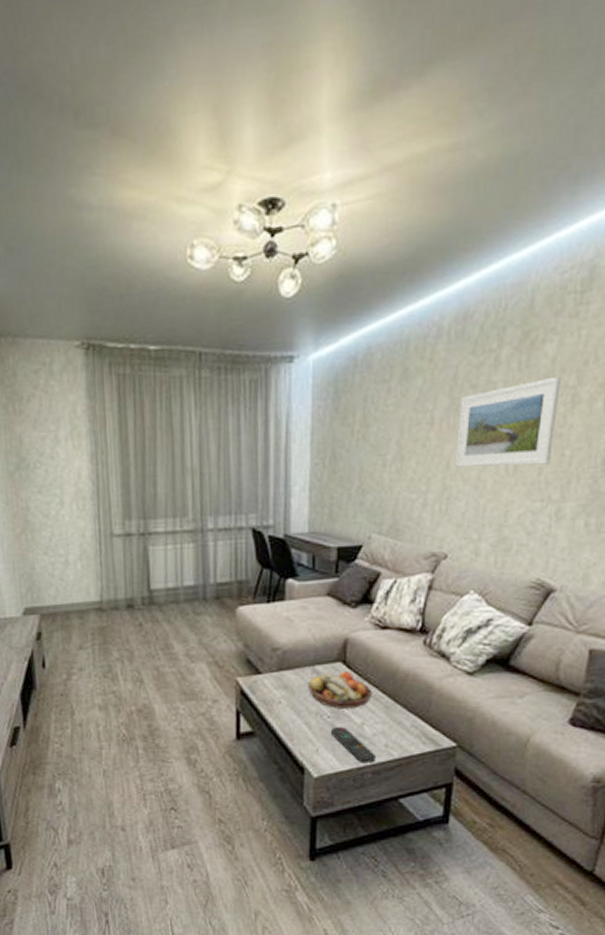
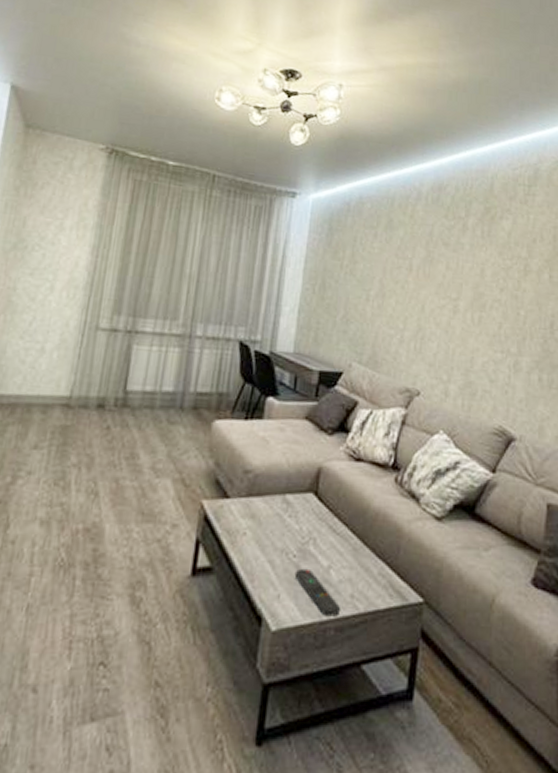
fruit bowl: present [308,671,372,709] -> none [276,504,341,548]
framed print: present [455,376,562,468] -> none [429,247,516,320]

